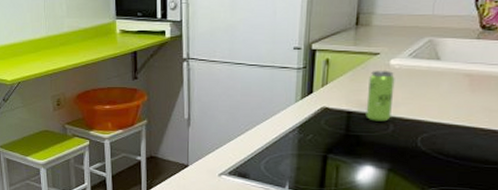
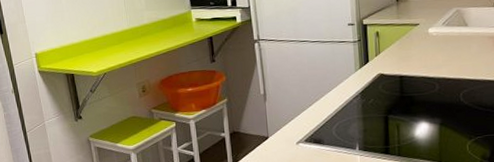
beverage can: present [365,71,395,122] -> none [413,38,436,83]

